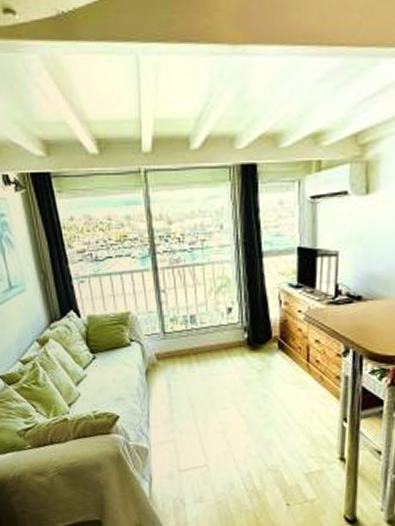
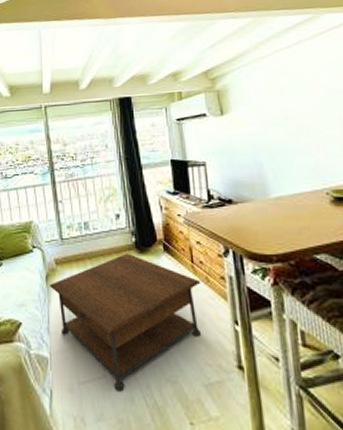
coffee table: none [150,350,315,479] -> present [50,253,202,392]

